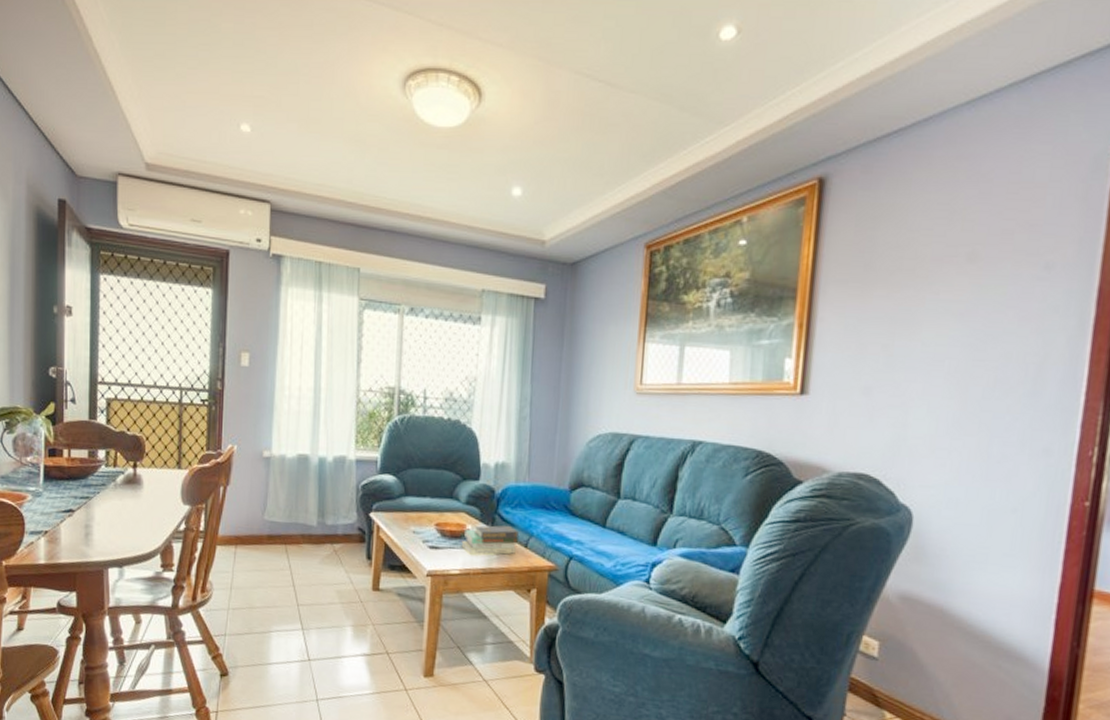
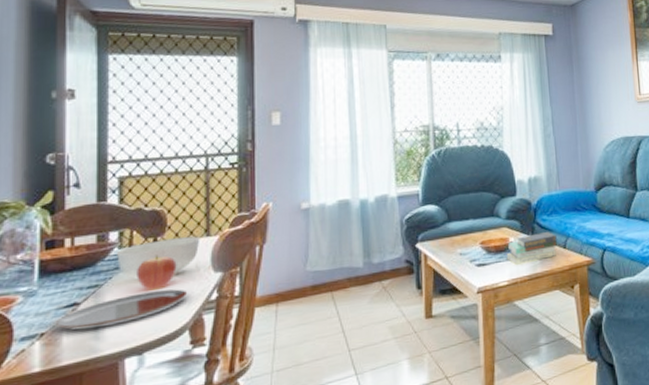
plate: none [57,511,161,536] -> present [56,289,188,330]
bowl: none [103,464,173,500] -> present [115,236,200,279]
fruit: none [119,478,152,511] -> present [137,255,177,291]

